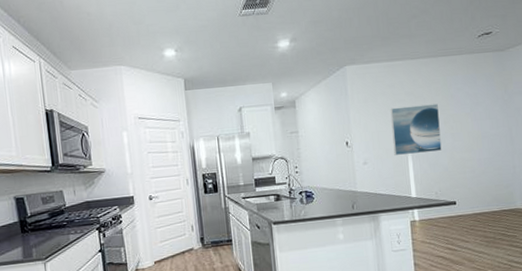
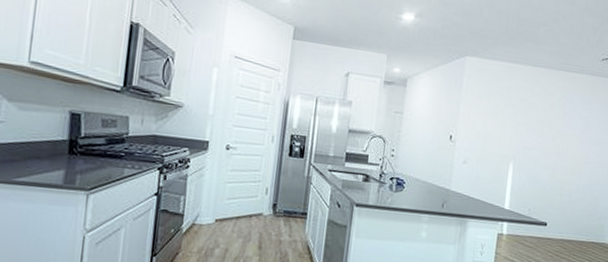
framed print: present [390,103,442,155] -> none [496,111,550,167]

